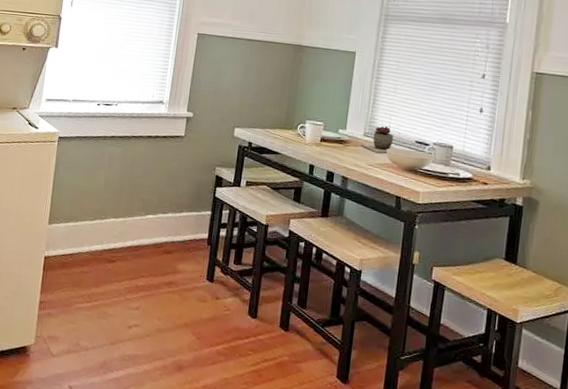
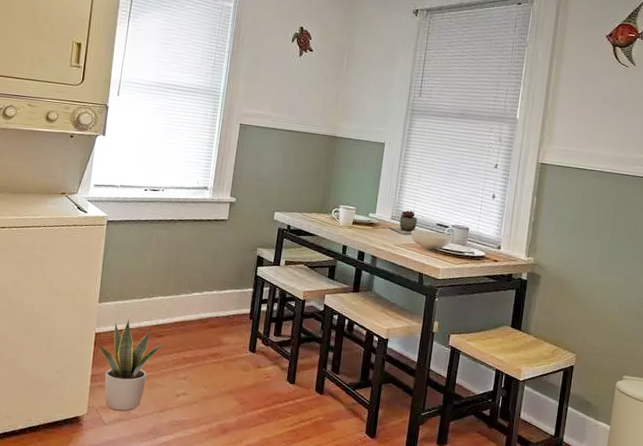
potted plant: none [45,242,118,343] -> present [96,318,166,412]

